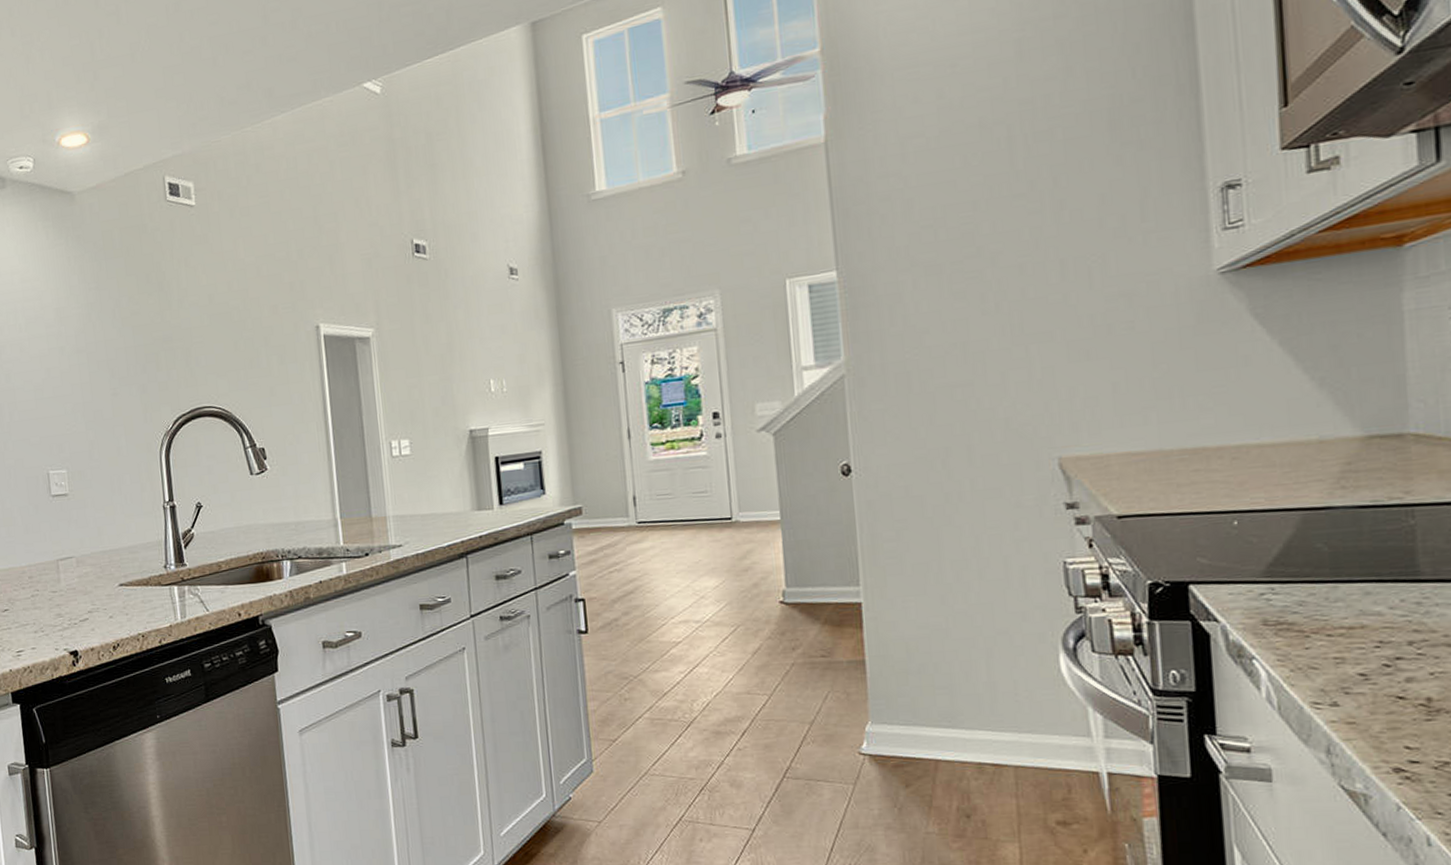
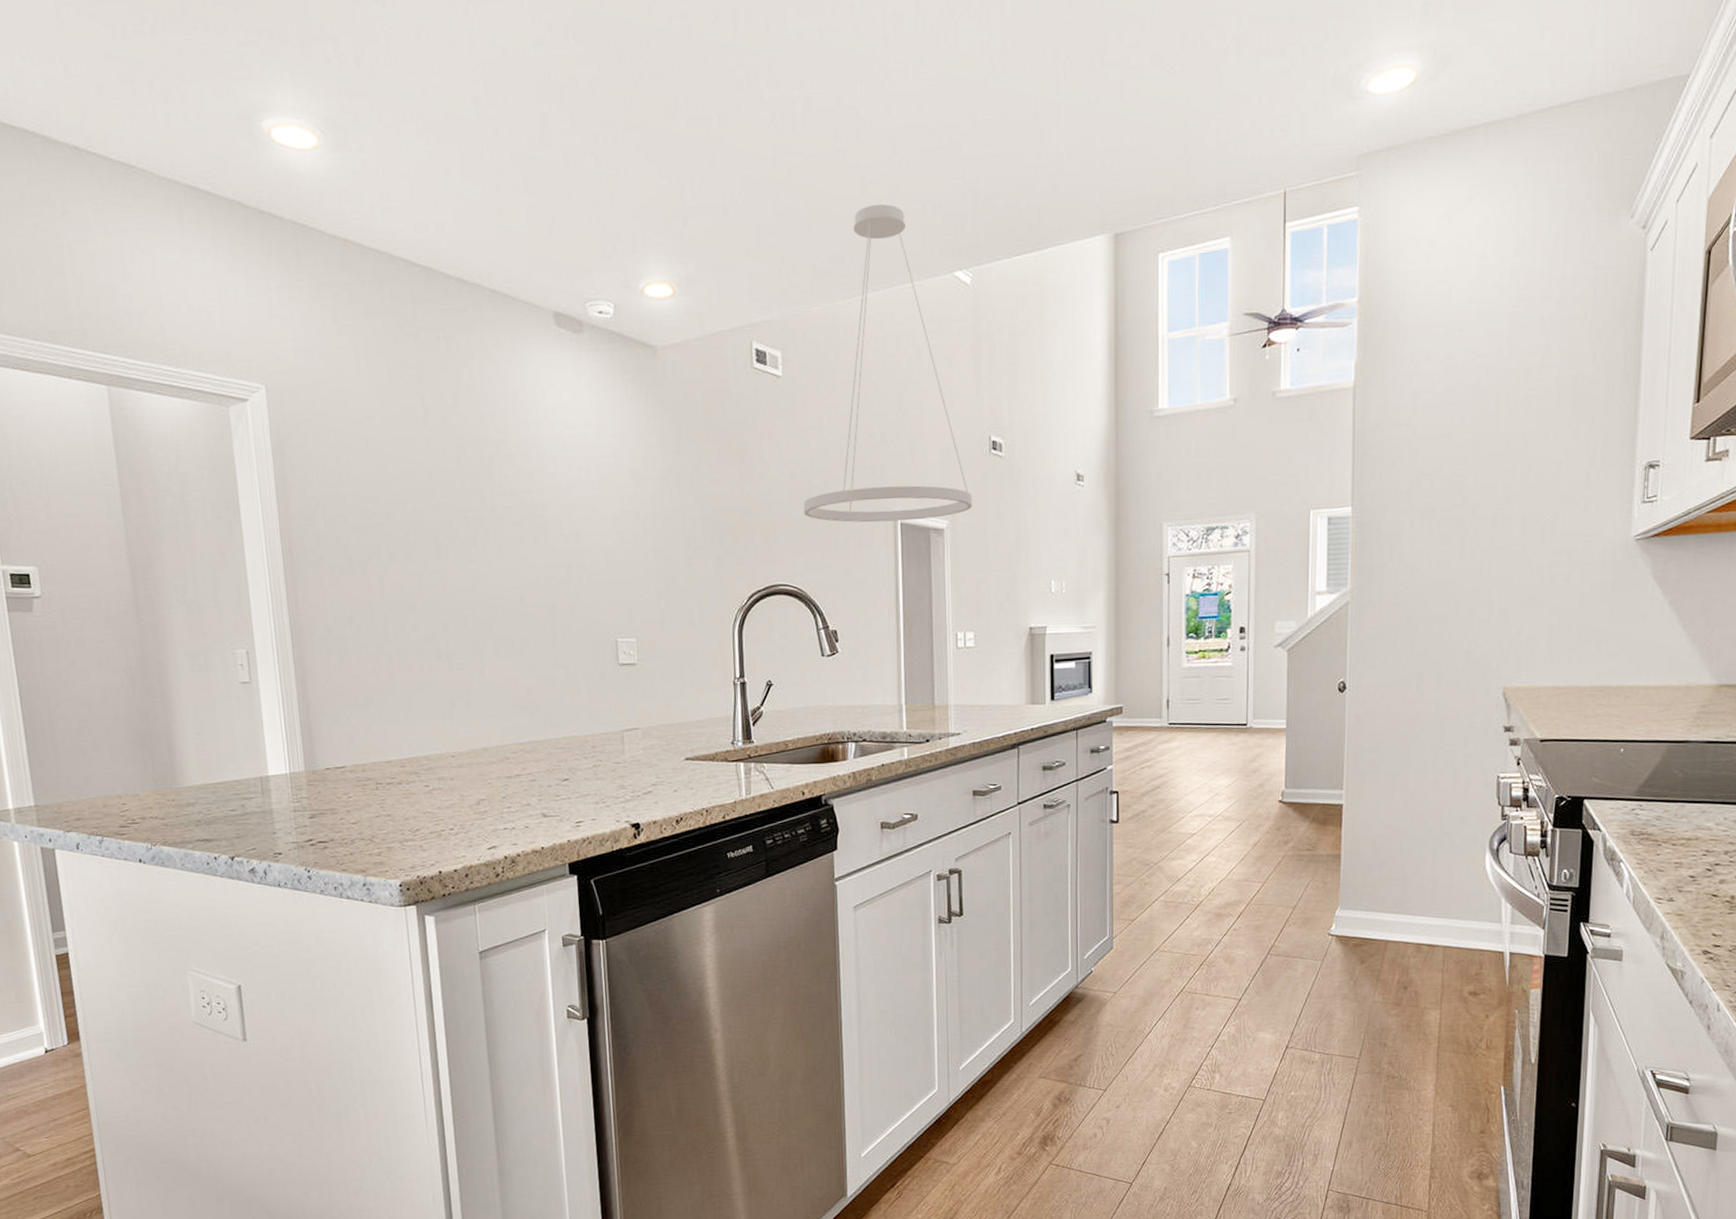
pendant light: none [223,28,399,340] -> present [803,204,973,523]

